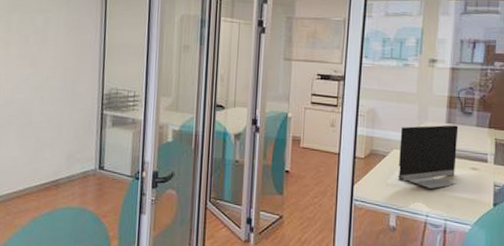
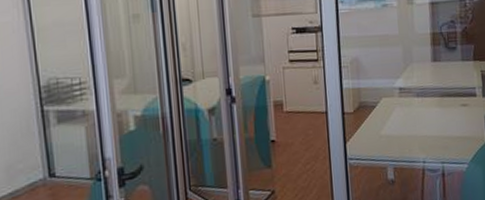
monitor: present [397,125,459,189] -> none [387,62,450,134]

